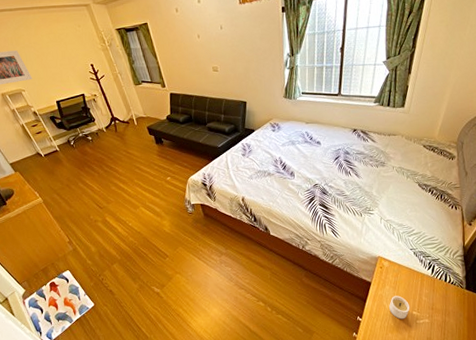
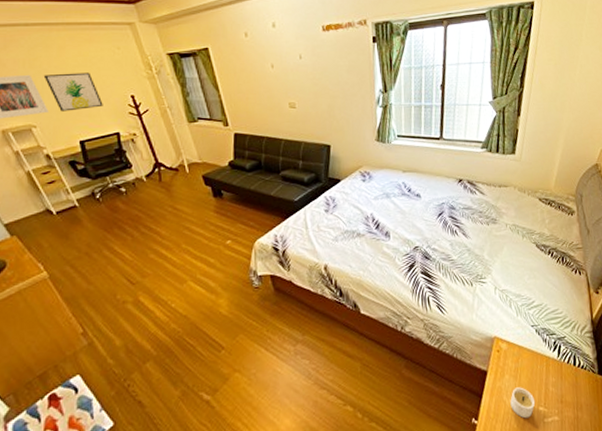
wall art: none [26,47,71,79] -> present [43,72,103,112]

